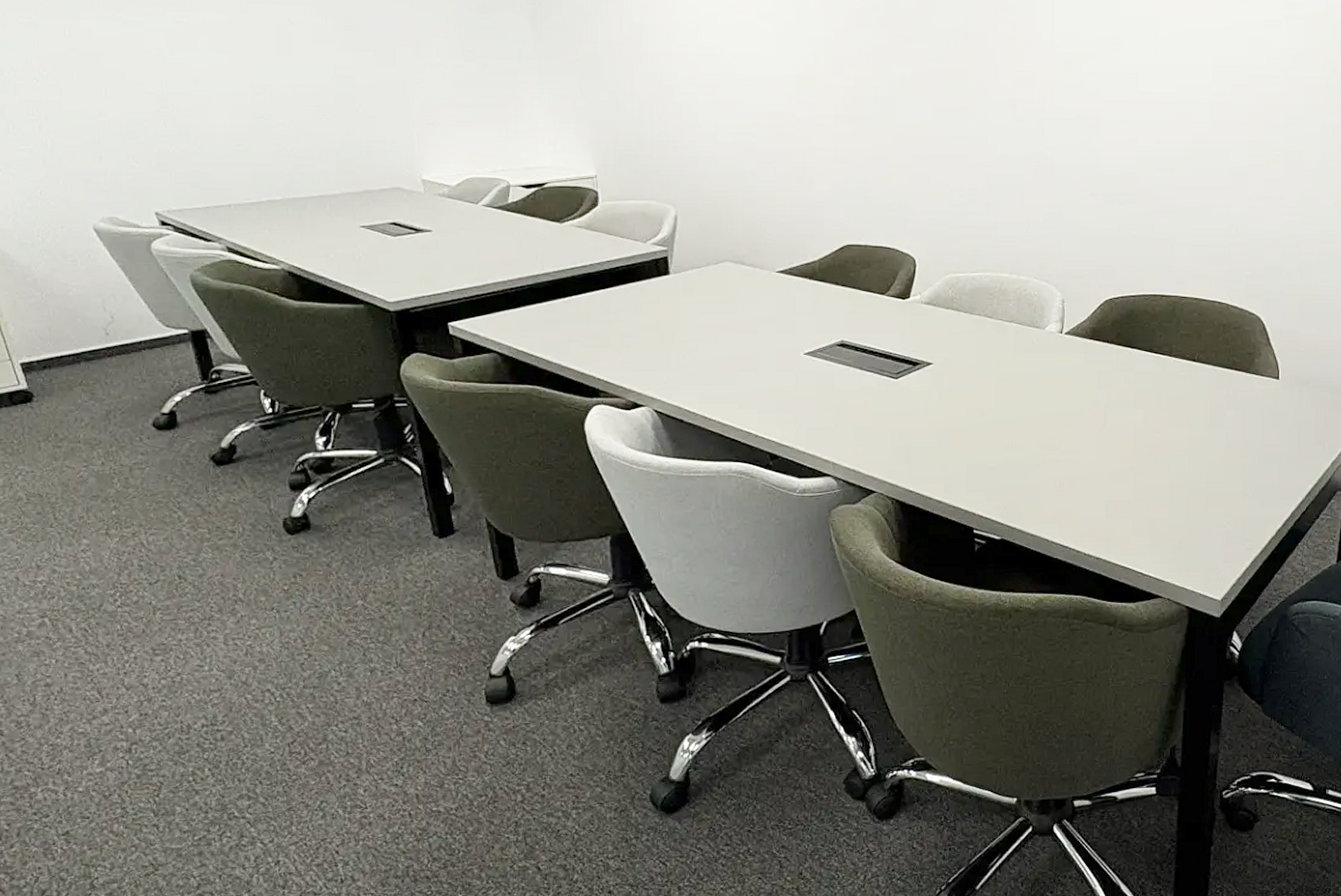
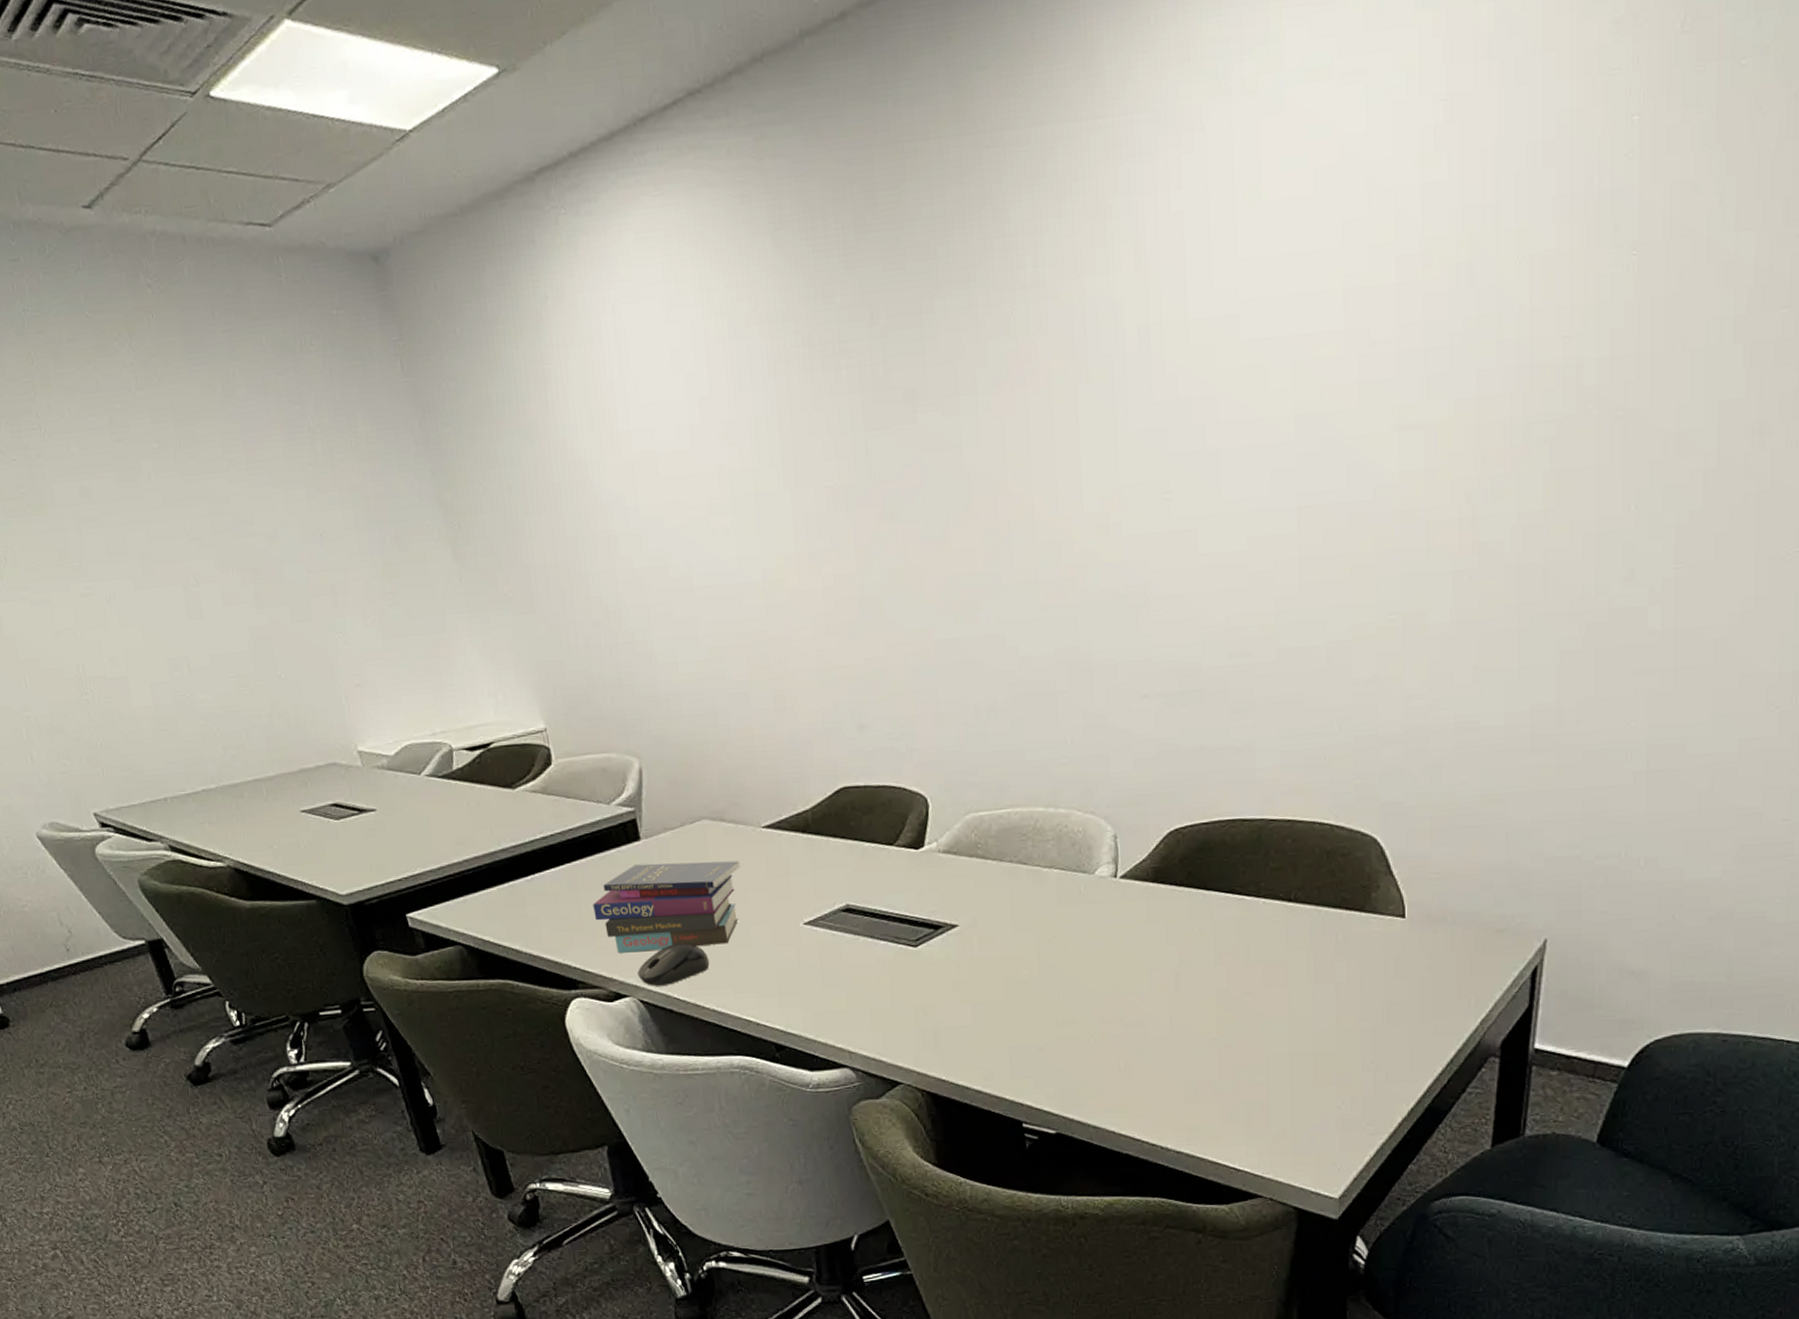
books: none [621,295,755,369] -> present [593,860,741,953]
computer mouse: none [655,363,720,399] -> present [637,942,710,986]

